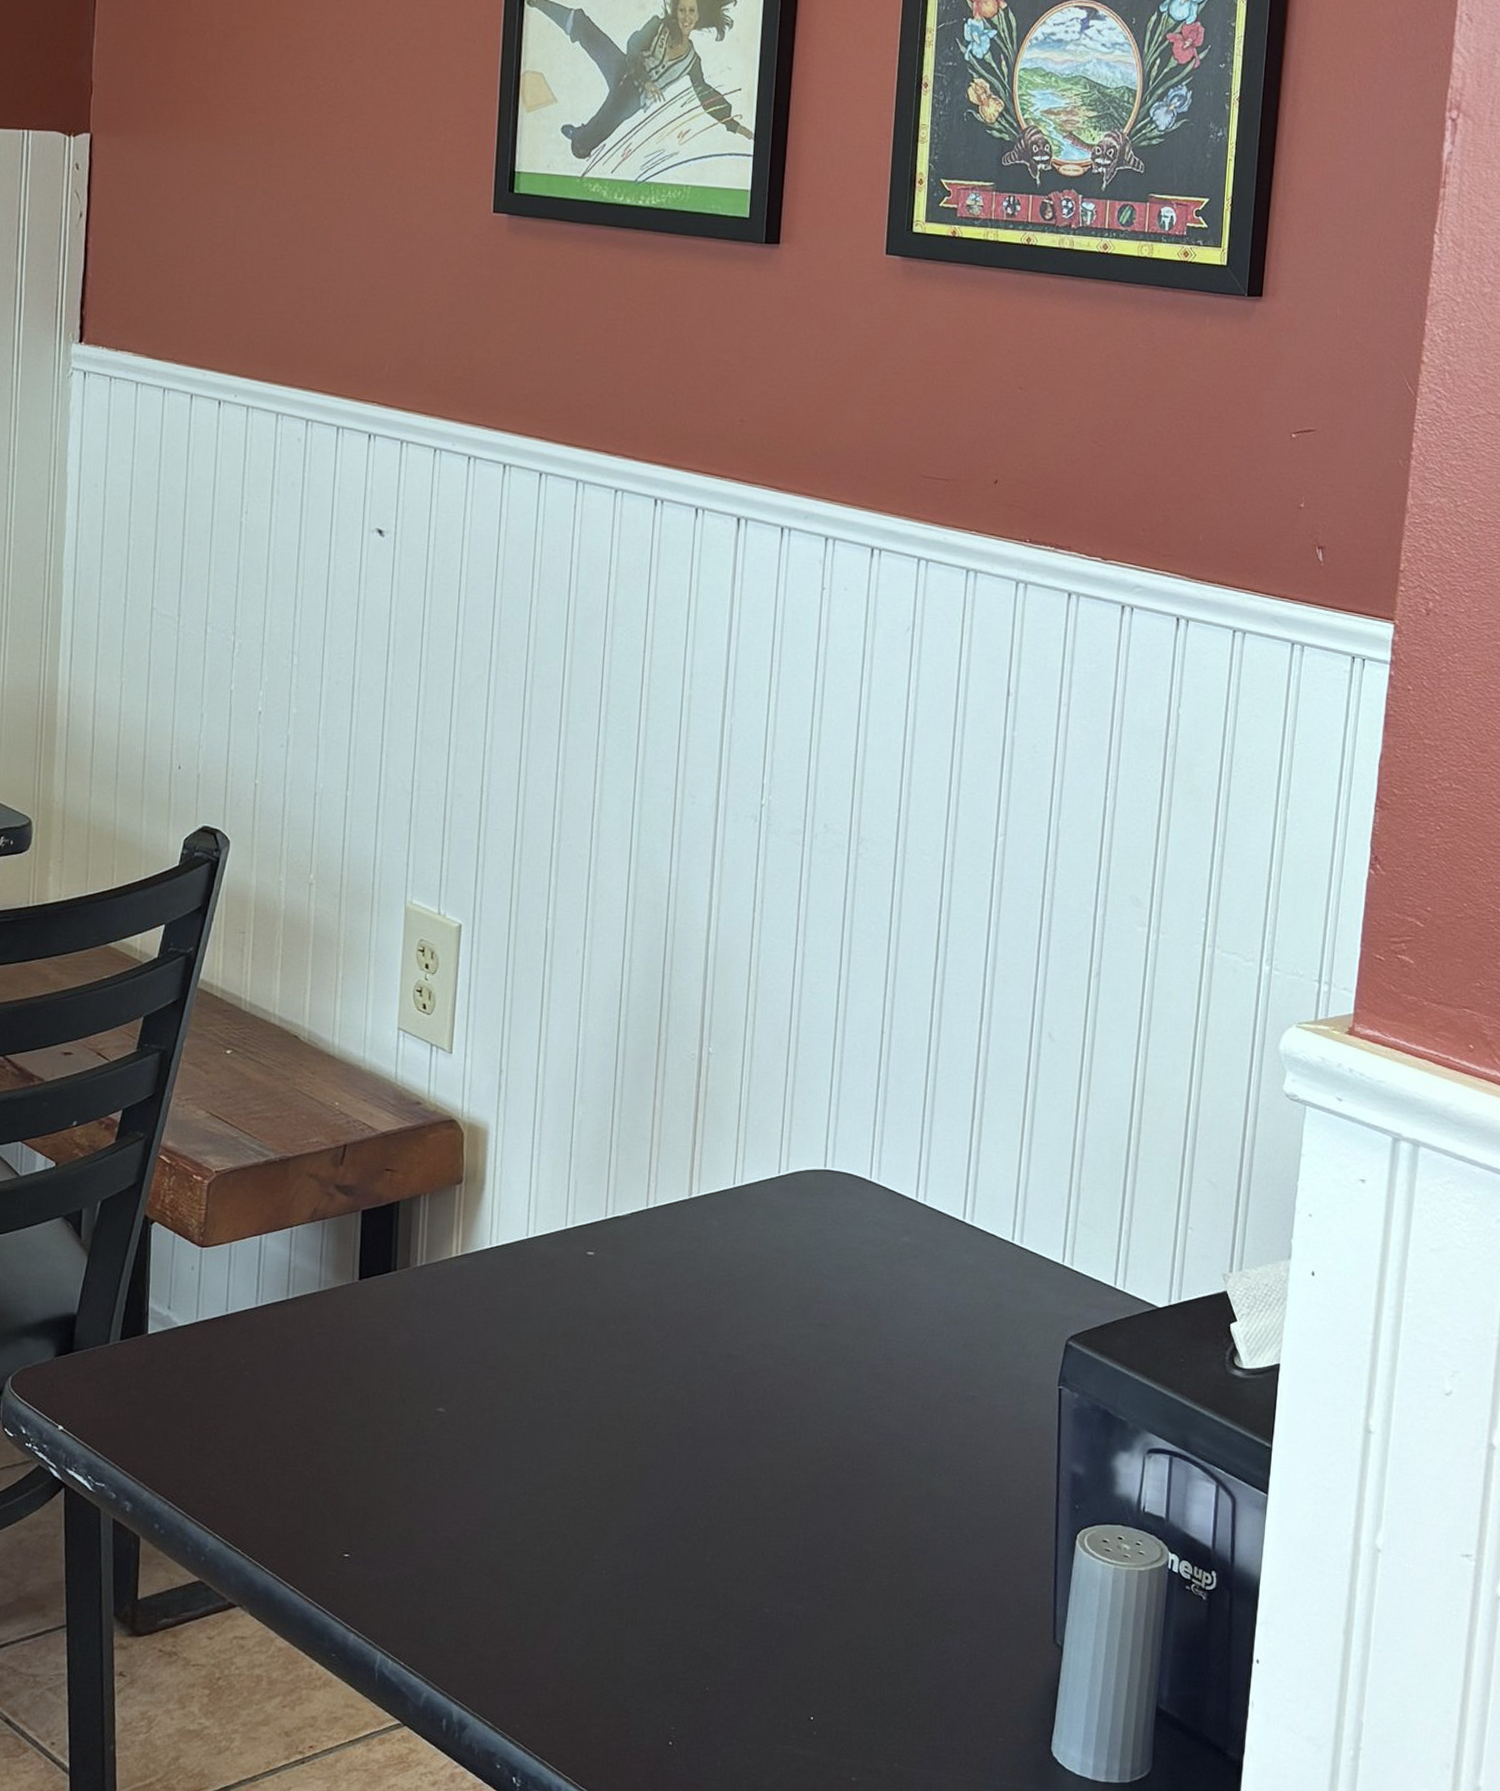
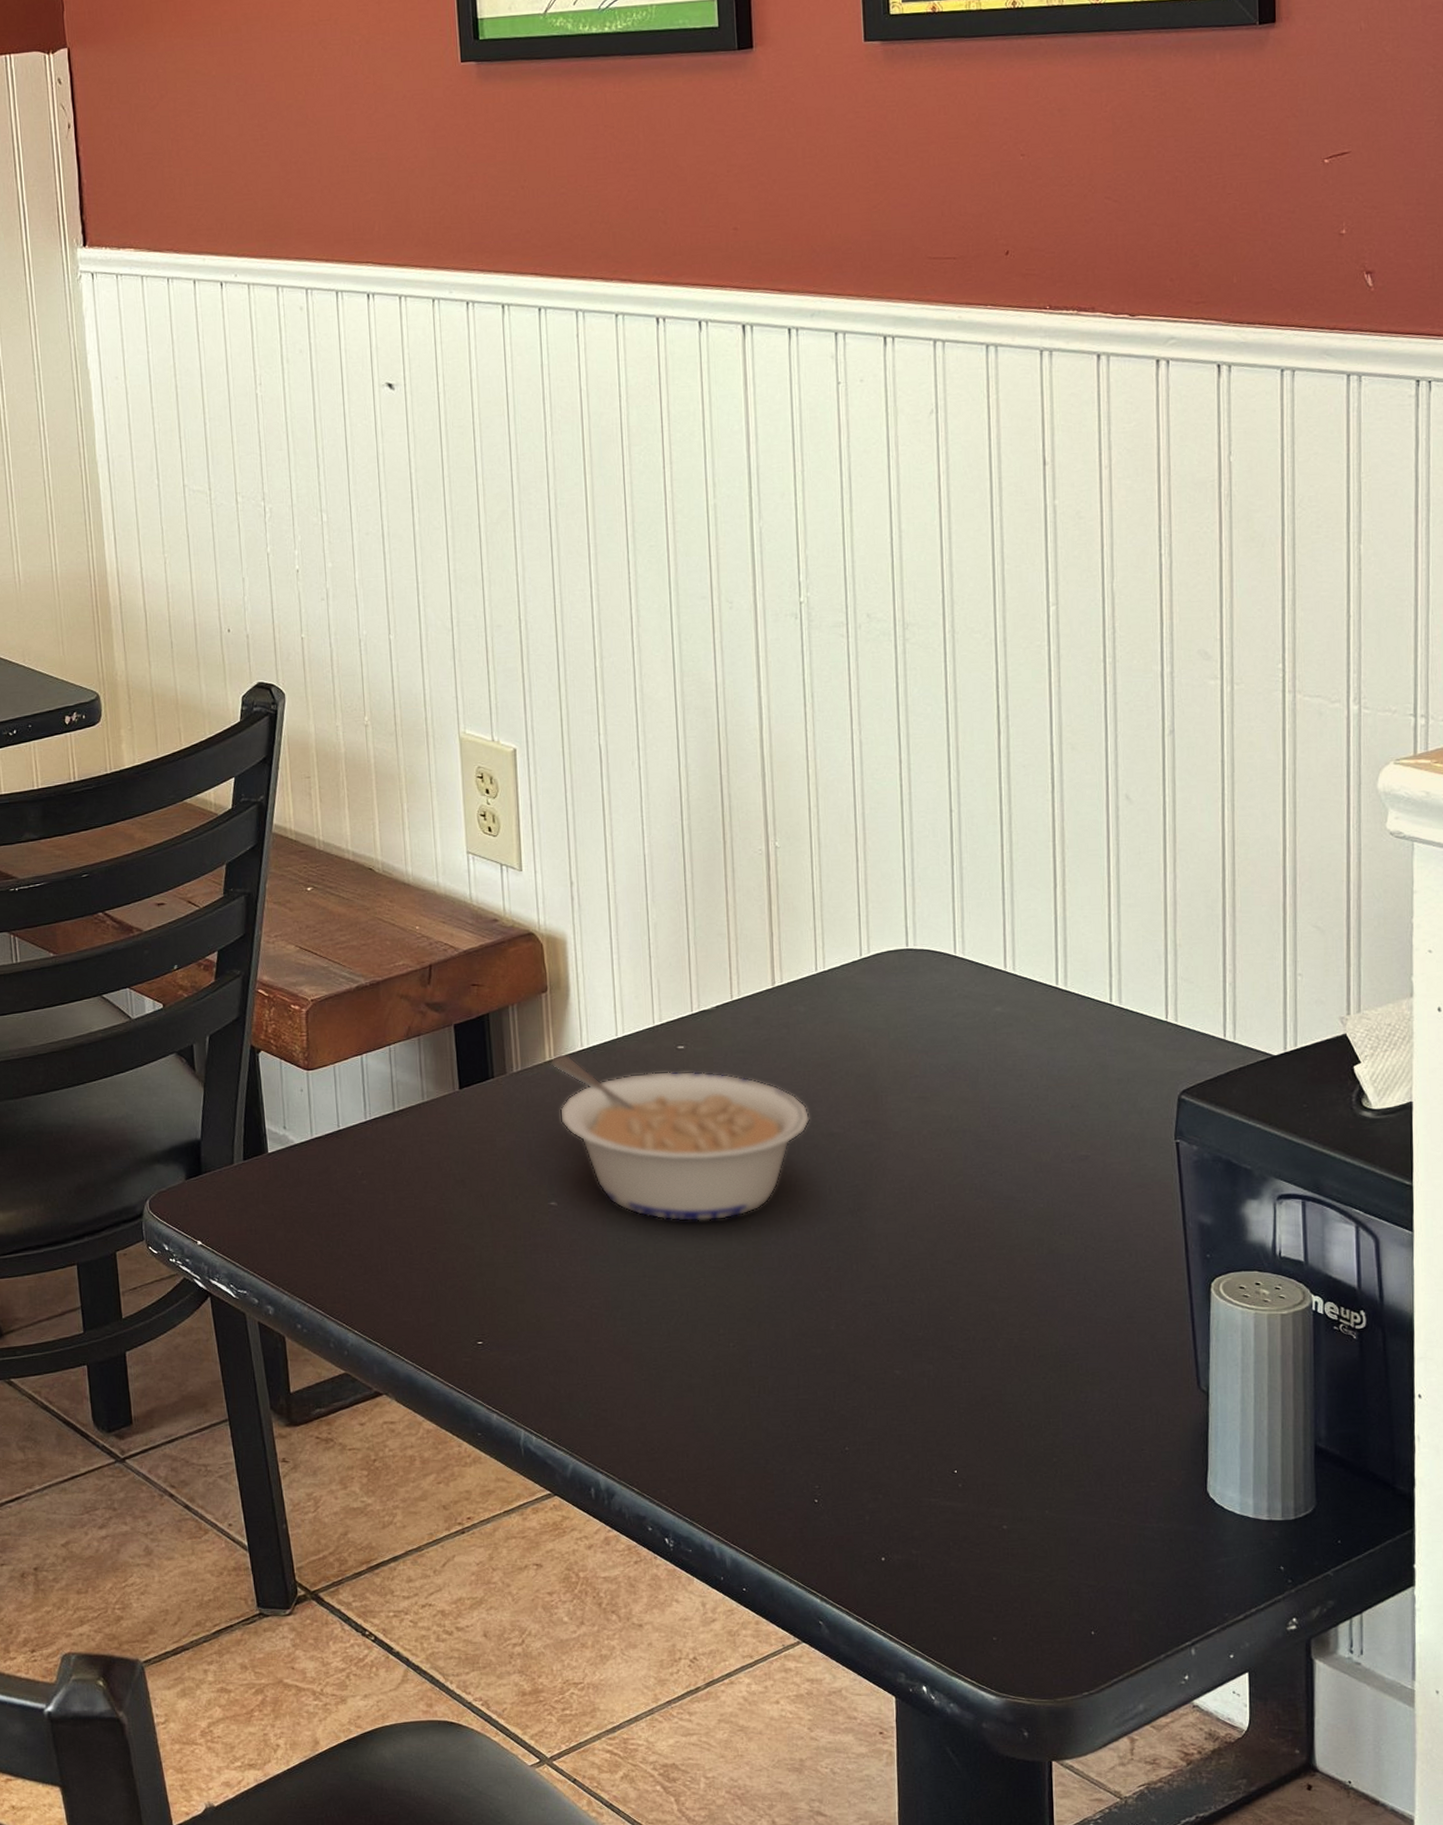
legume: none [456,1251,711,1439] -> present [550,1054,810,1222]

